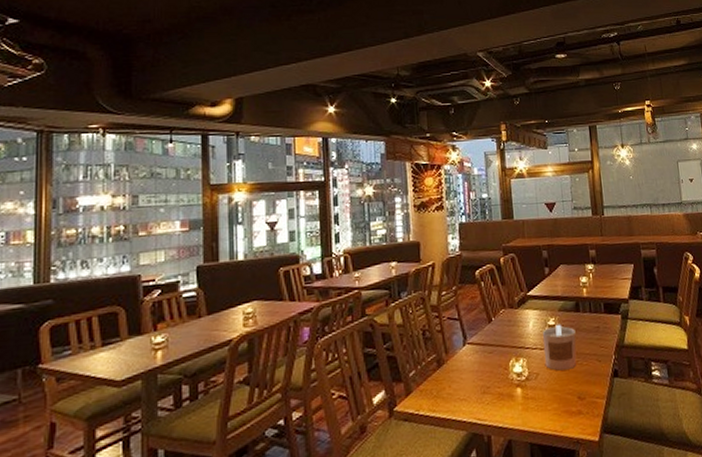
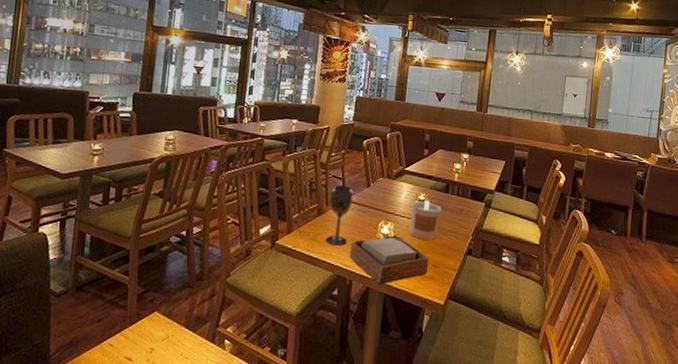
wine glass: none [448,326,477,399] -> present [325,185,353,246]
napkin holder: none [481,371,574,433] -> present [349,235,430,284]

